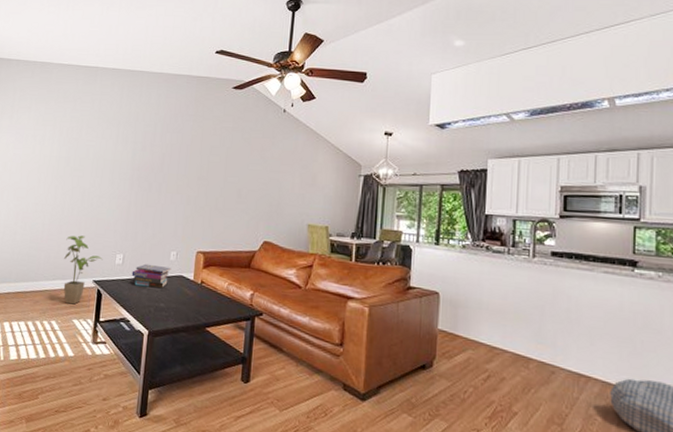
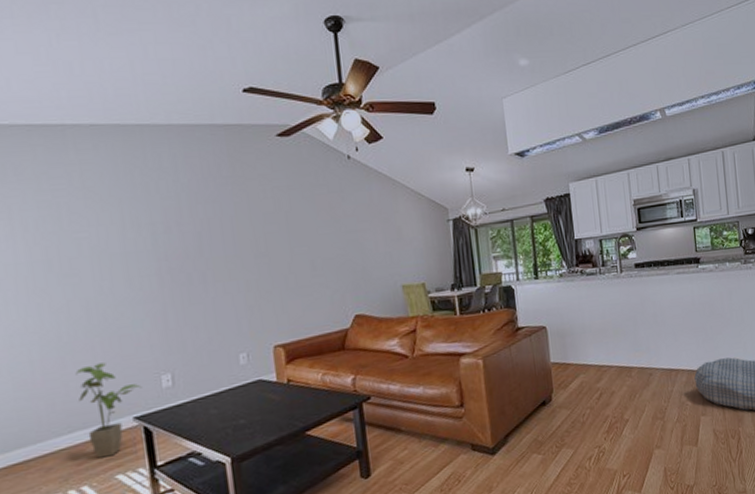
books: present [131,263,172,289] -> none [189,373,245,408]

